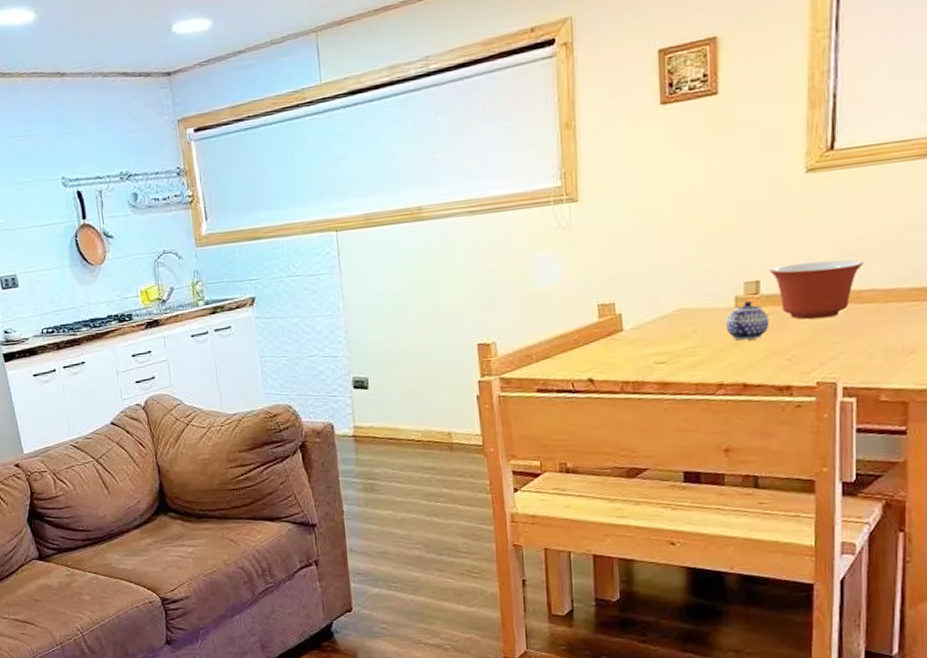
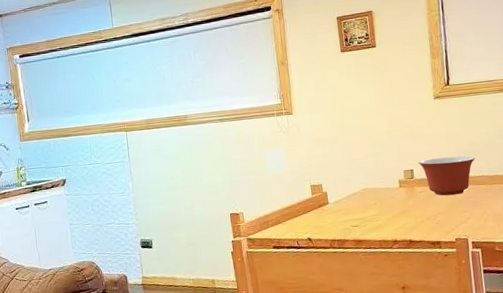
teapot: present [726,301,770,340] -> none [395,183,422,210]

